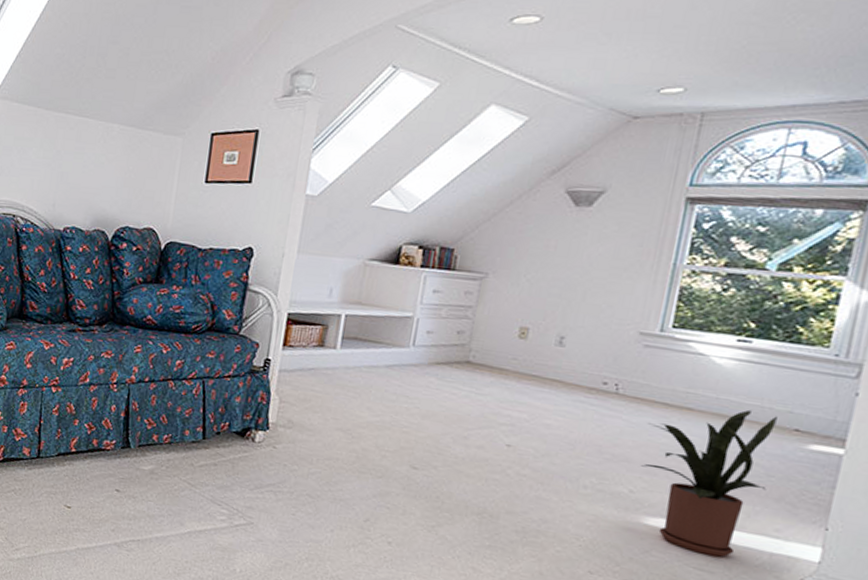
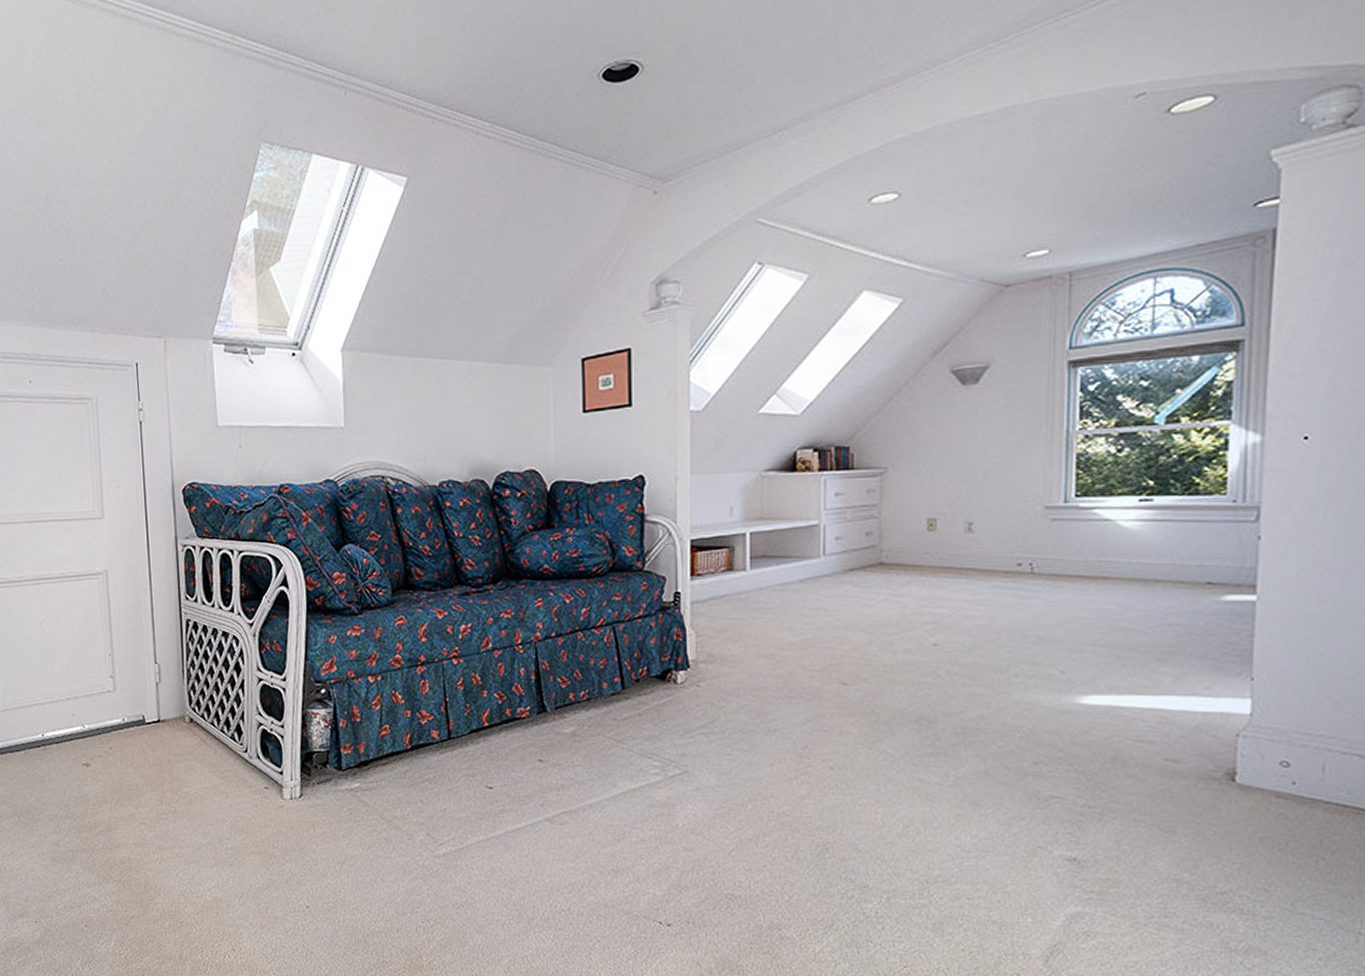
house plant: present [641,409,777,557] -> none [1067,569,1190,725]

